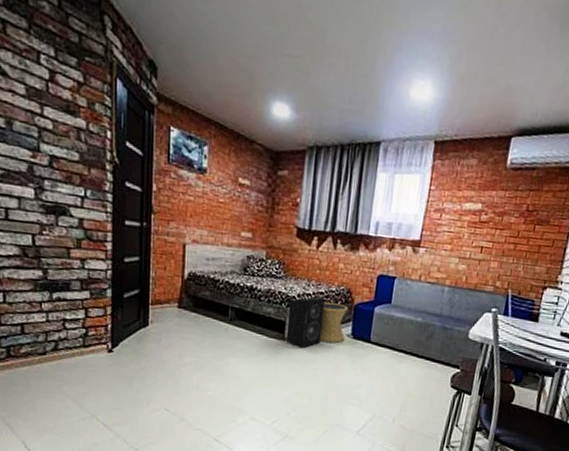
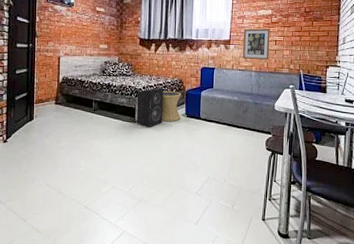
wall art: none [434,227,477,273] -> present [242,28,270,61]

